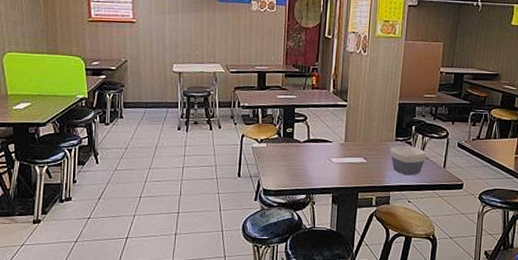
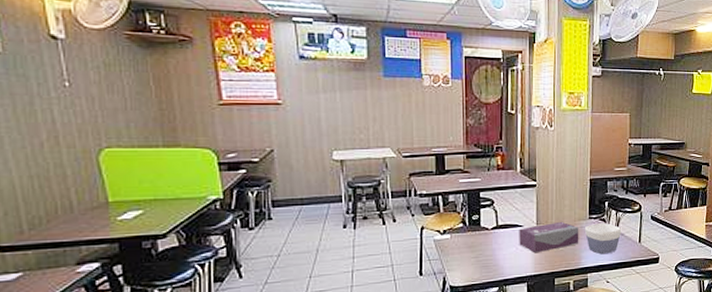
tissue box: none [327,140,385,168] -> present [519,221,579,253]

